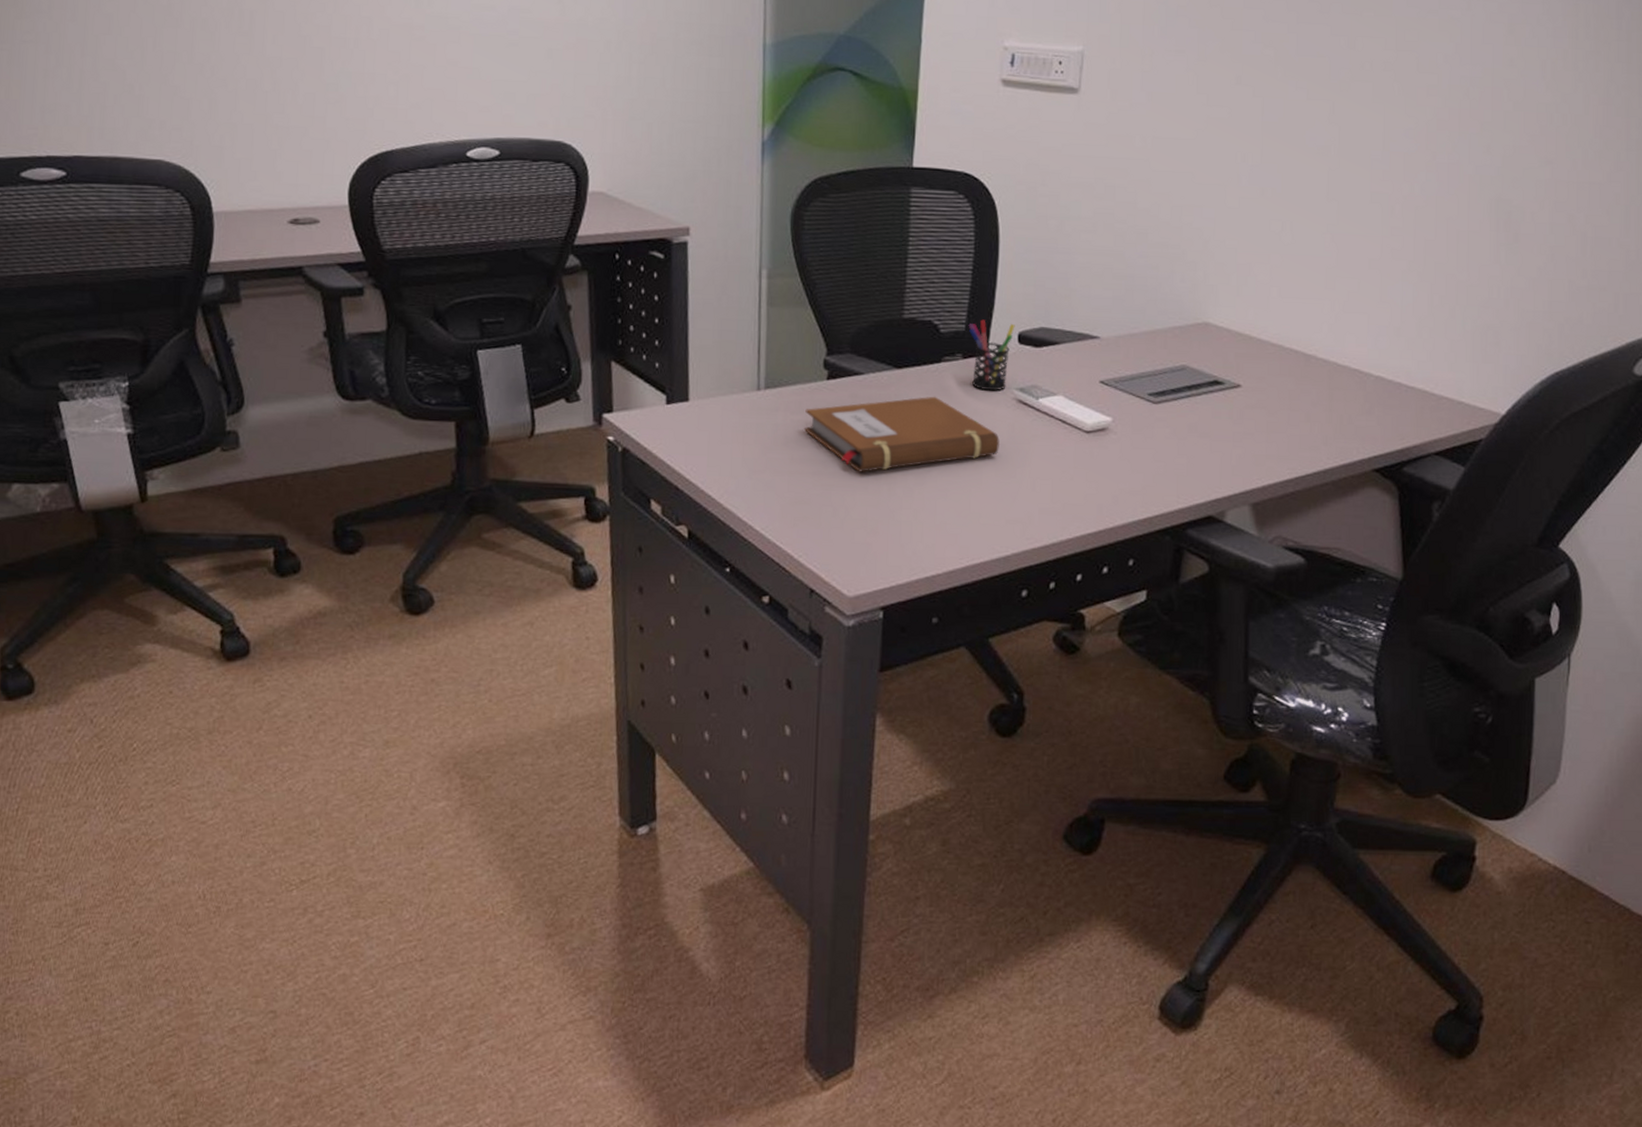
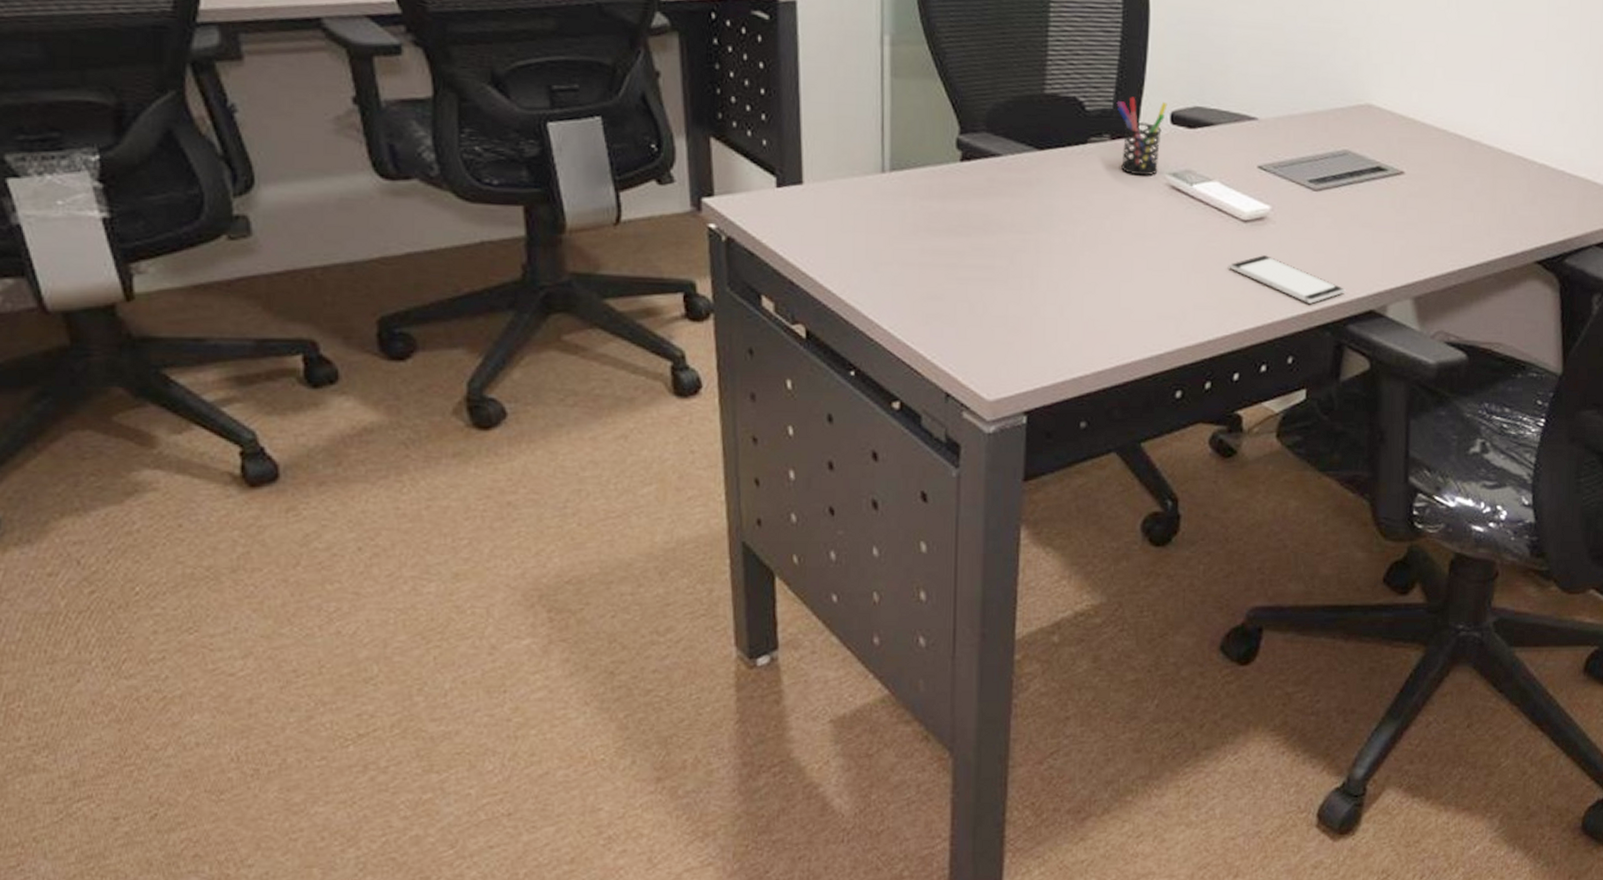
notebook: present [805,396,1000,472] -> none [936,181,1151,265]
smartphone: none [1072,464,1185,509] -> present [1229,255,1346,304]

